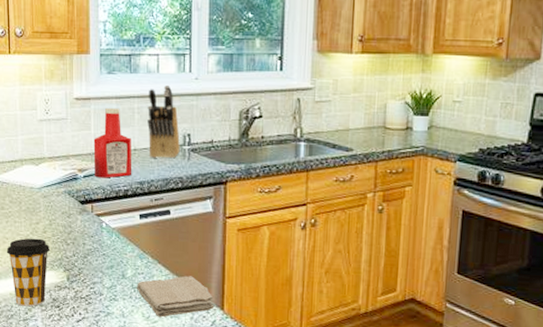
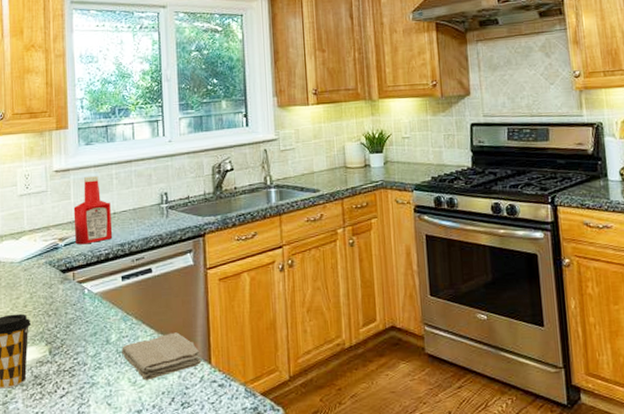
knife block: present [147,85,180,159] -> none [125,150,158,219]

